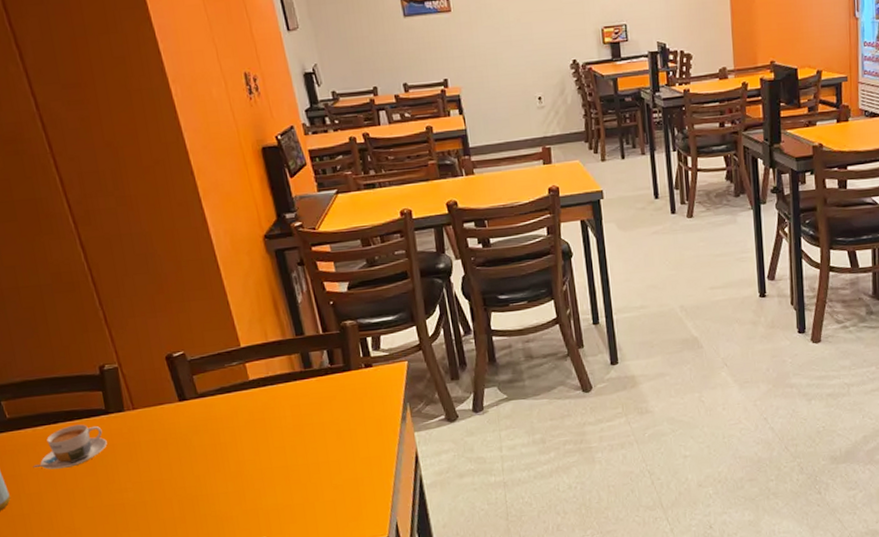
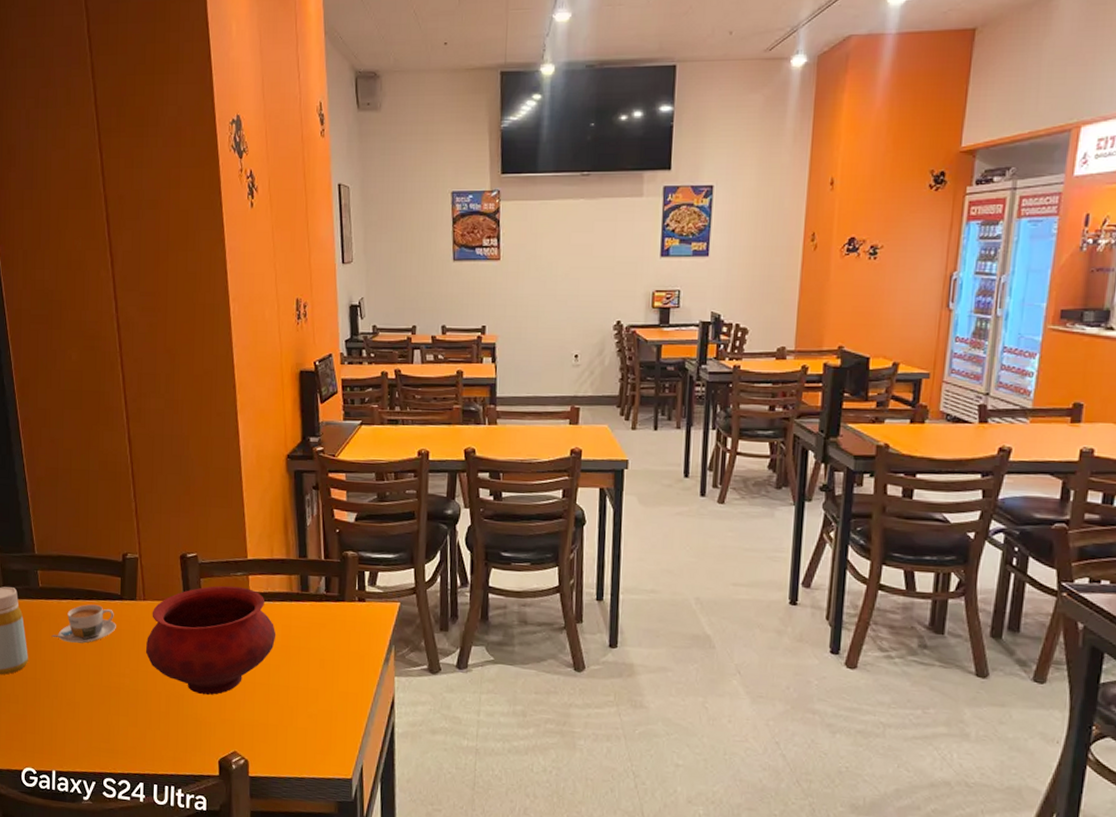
bowl: none [144,376,286,491] -> present [145,585,276,696]

